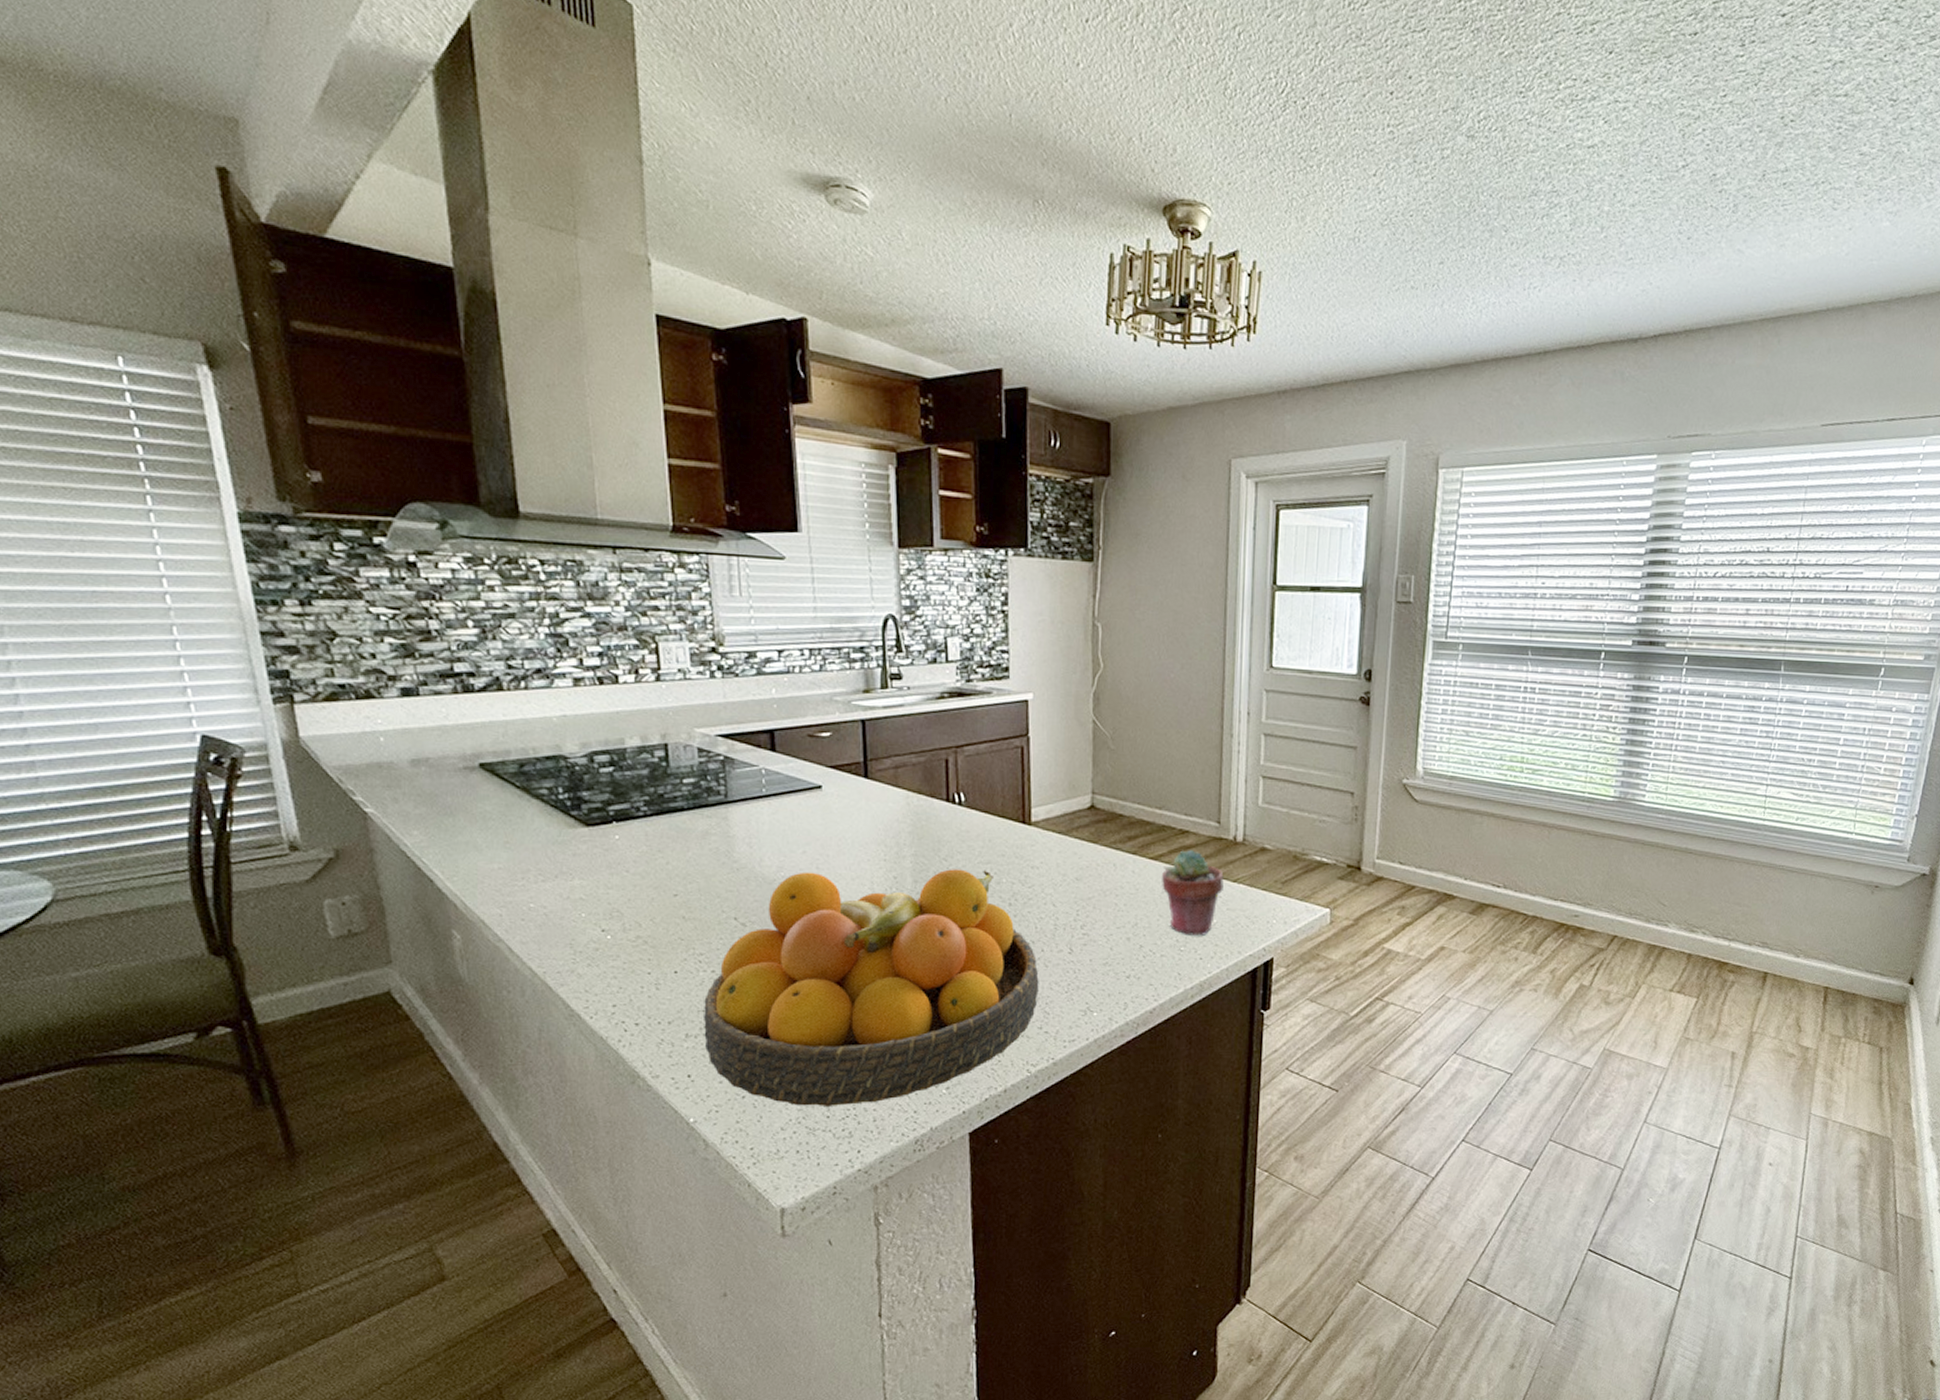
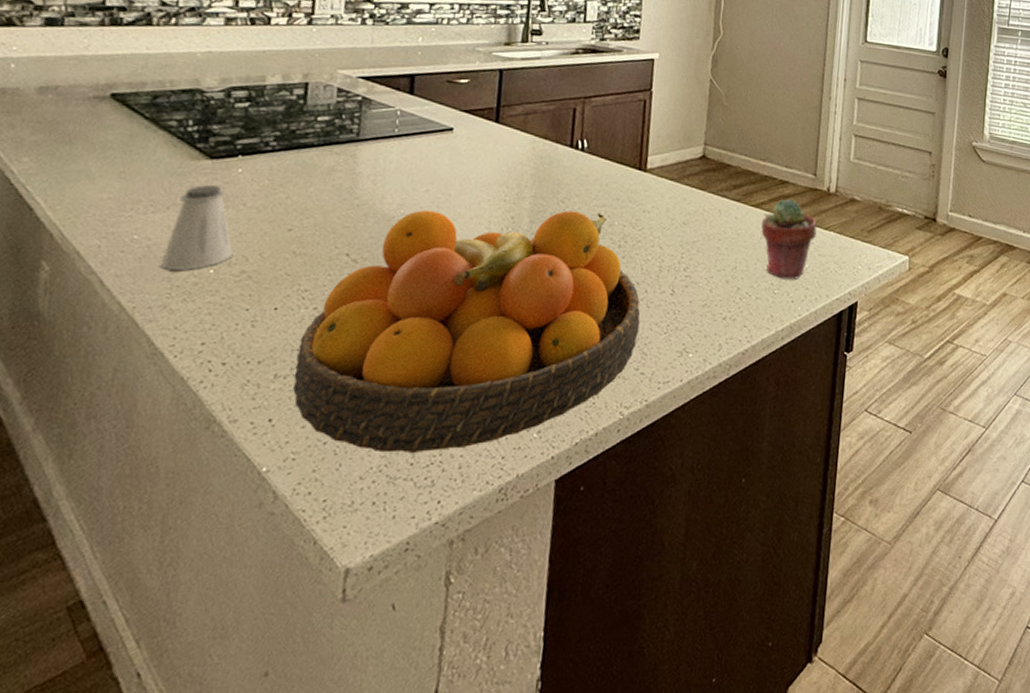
saltshaker: none [560,852,625,938] -> present [160,184,233,271]

